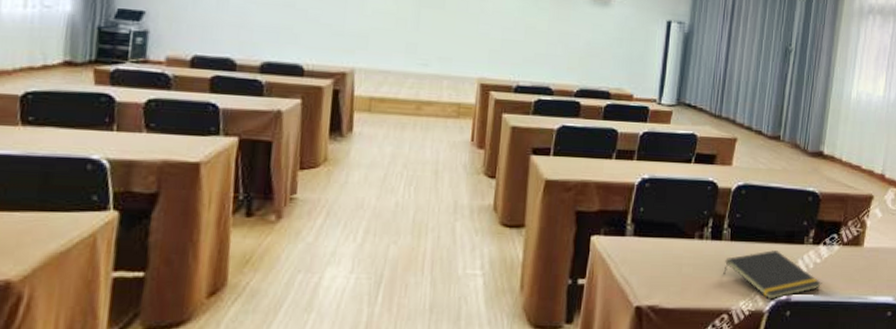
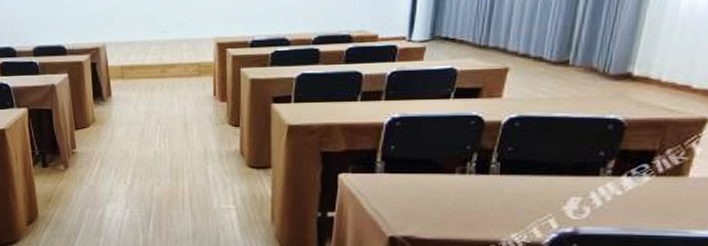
notepad: present [723,250,822,300] -> none [491,183,624,232]

